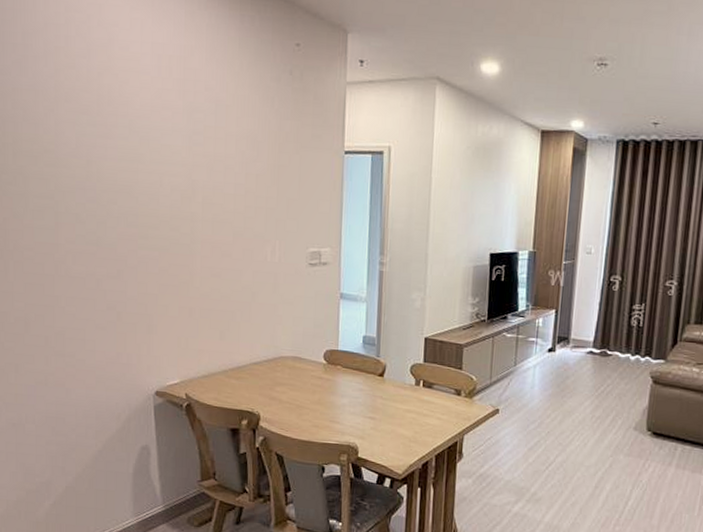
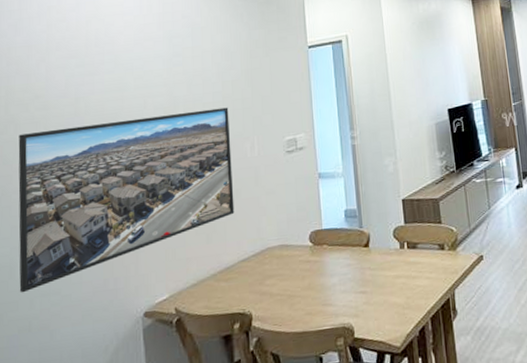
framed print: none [28,189,251,349] -> present [18,107,235,293]

